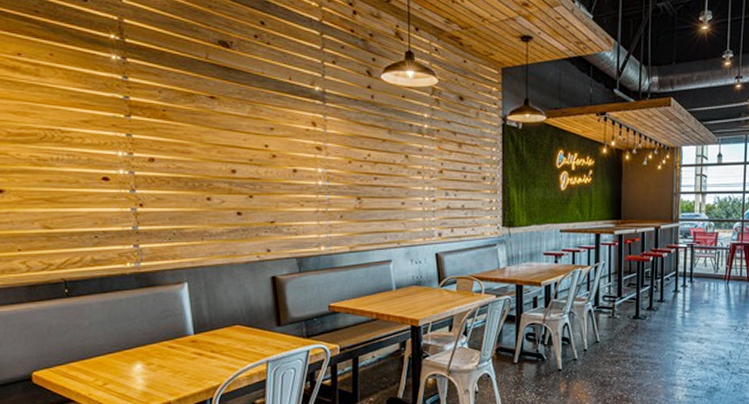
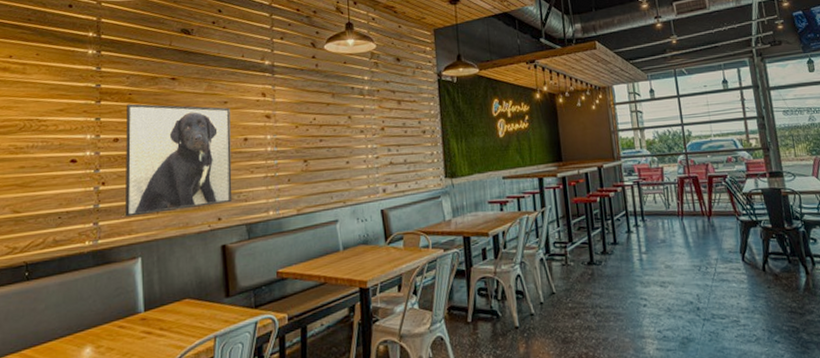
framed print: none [161,121,282,241] -> present [124,103,233,217]

